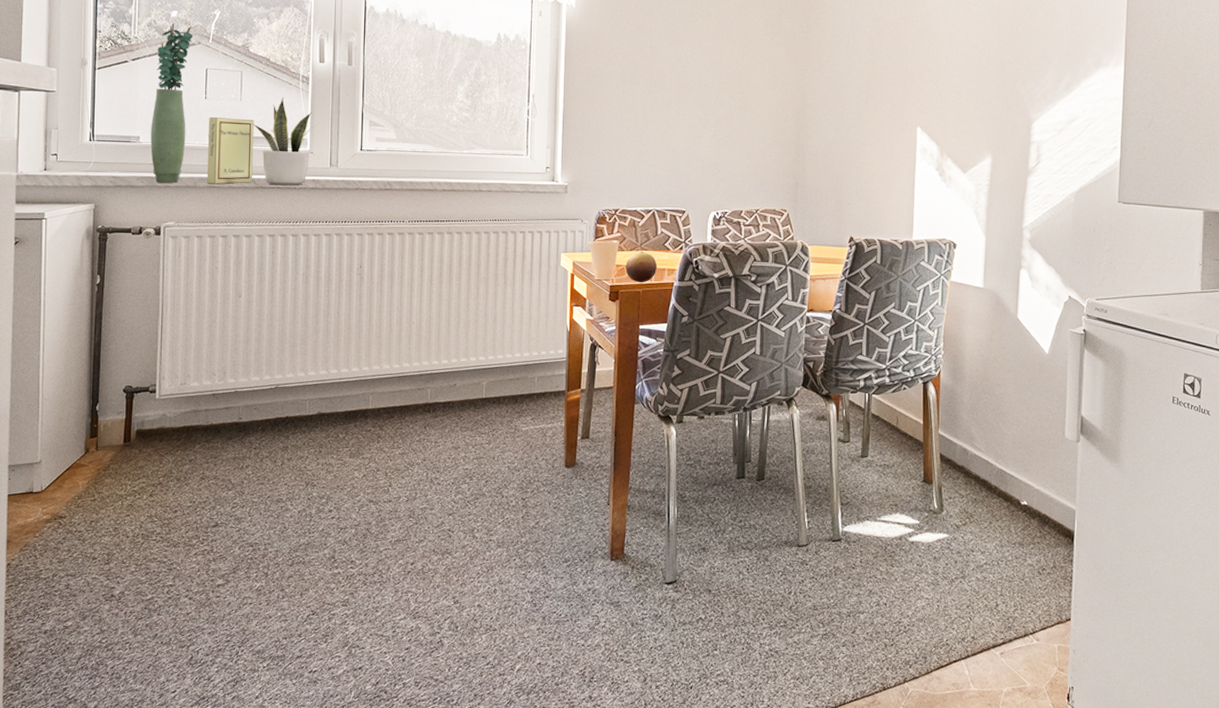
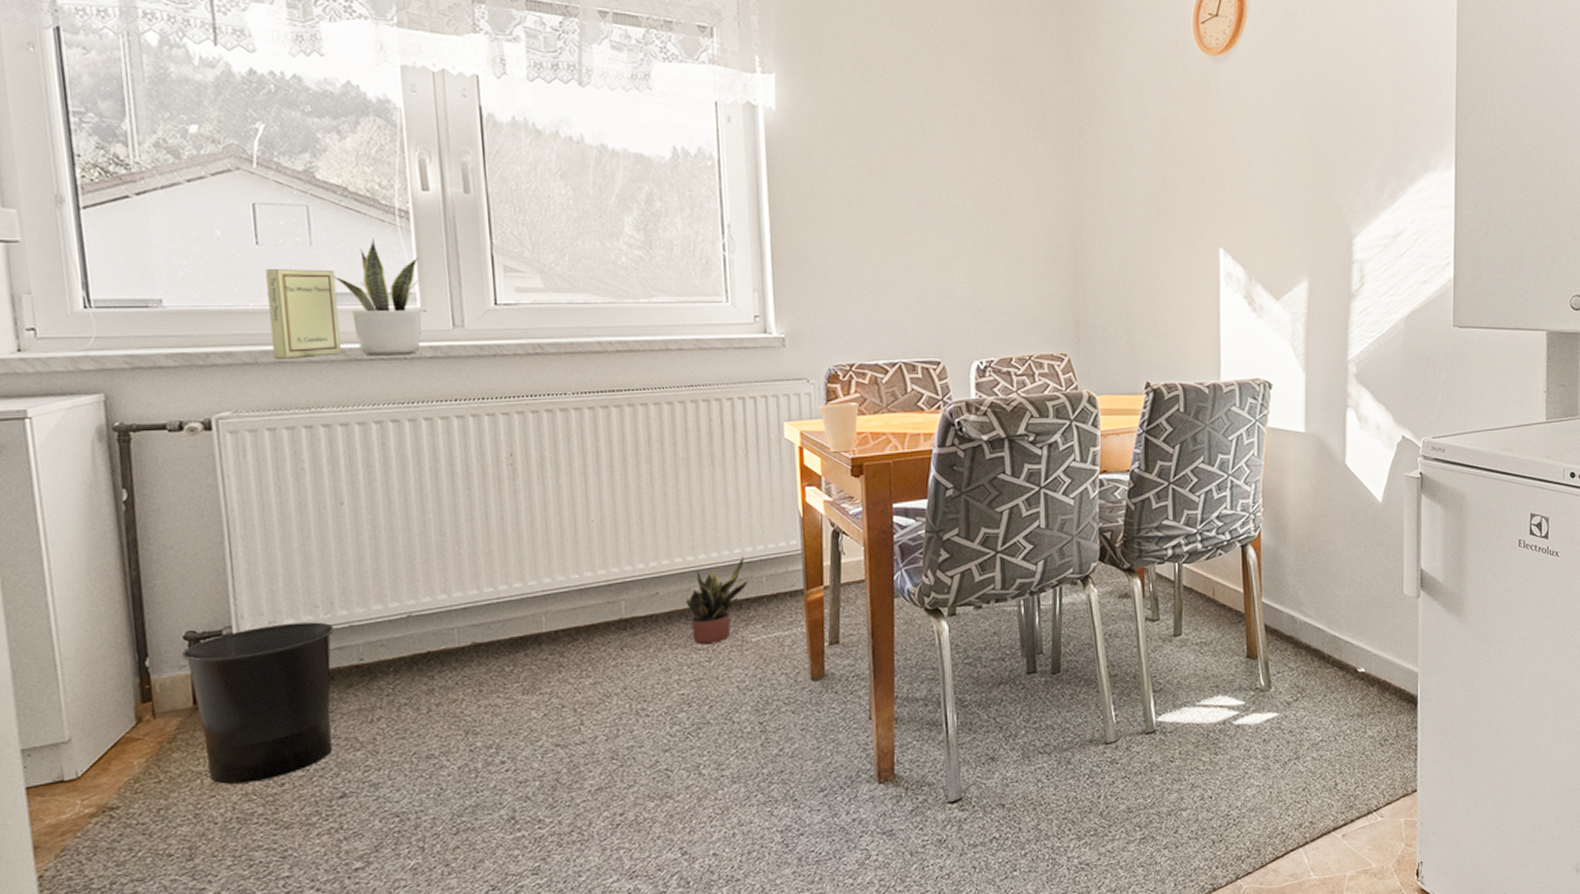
waste bin: none [120,386,224,508] -> present [181,622,334,784]
vase: present [150,24,193,183] -> none [173,142,235,360]
potted plant: none [475,361,524,429] -> present [685,558,749,644]
fruit: present [625,252,658,283] -> none [869,414,911,453]

